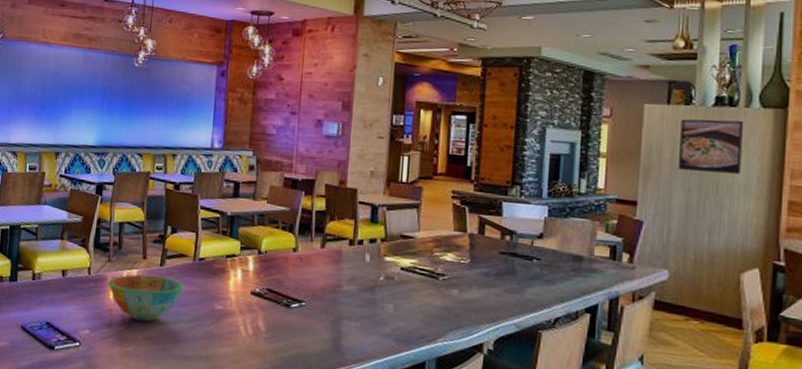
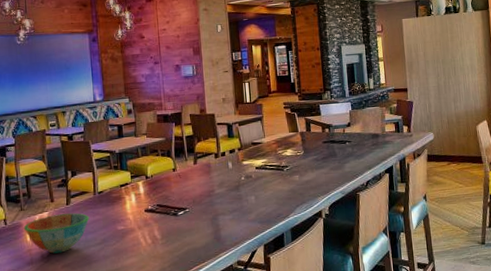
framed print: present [677,119,744,174] -> none [426,22,467,61]

